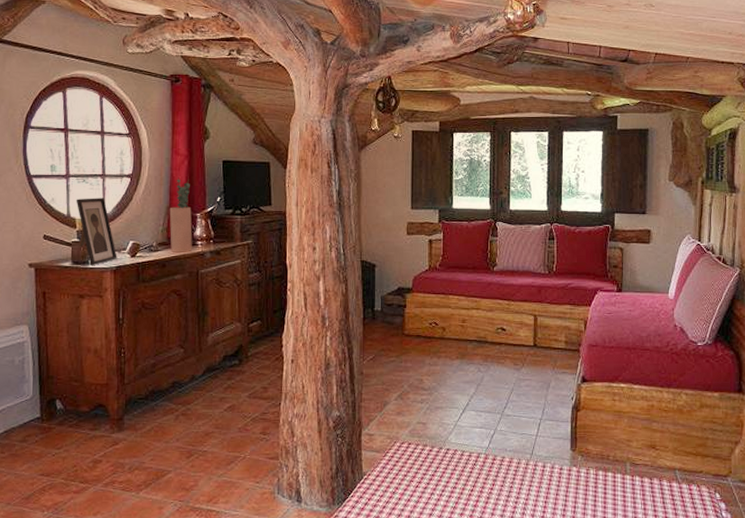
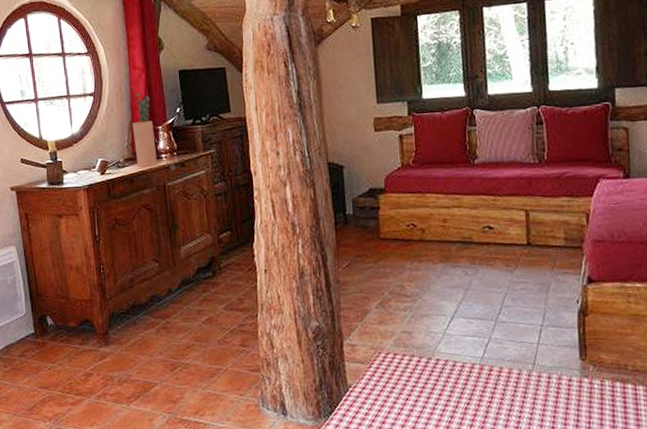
picture frame: present [76,198,117,266] -> none [46,118,89,186]

